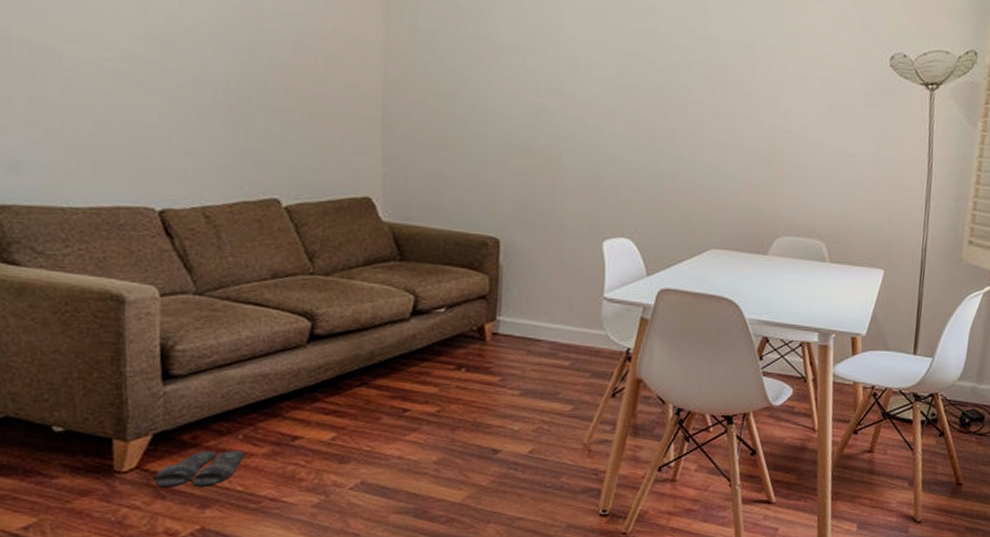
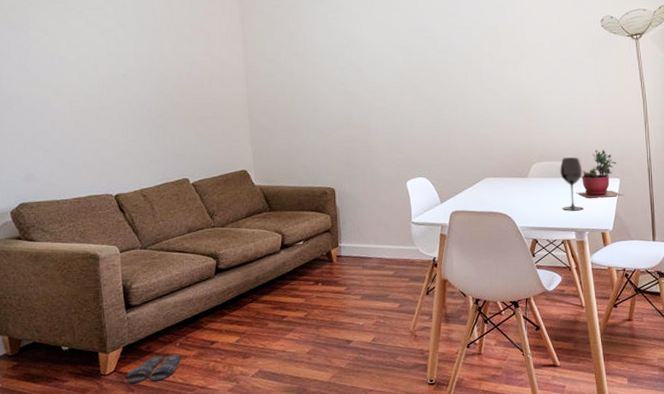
wineglass: none [806,234,840,306] -> present [560,157,584,211]
succulent plant: none [826,229,888,294] -> present [576,149,625,198]

